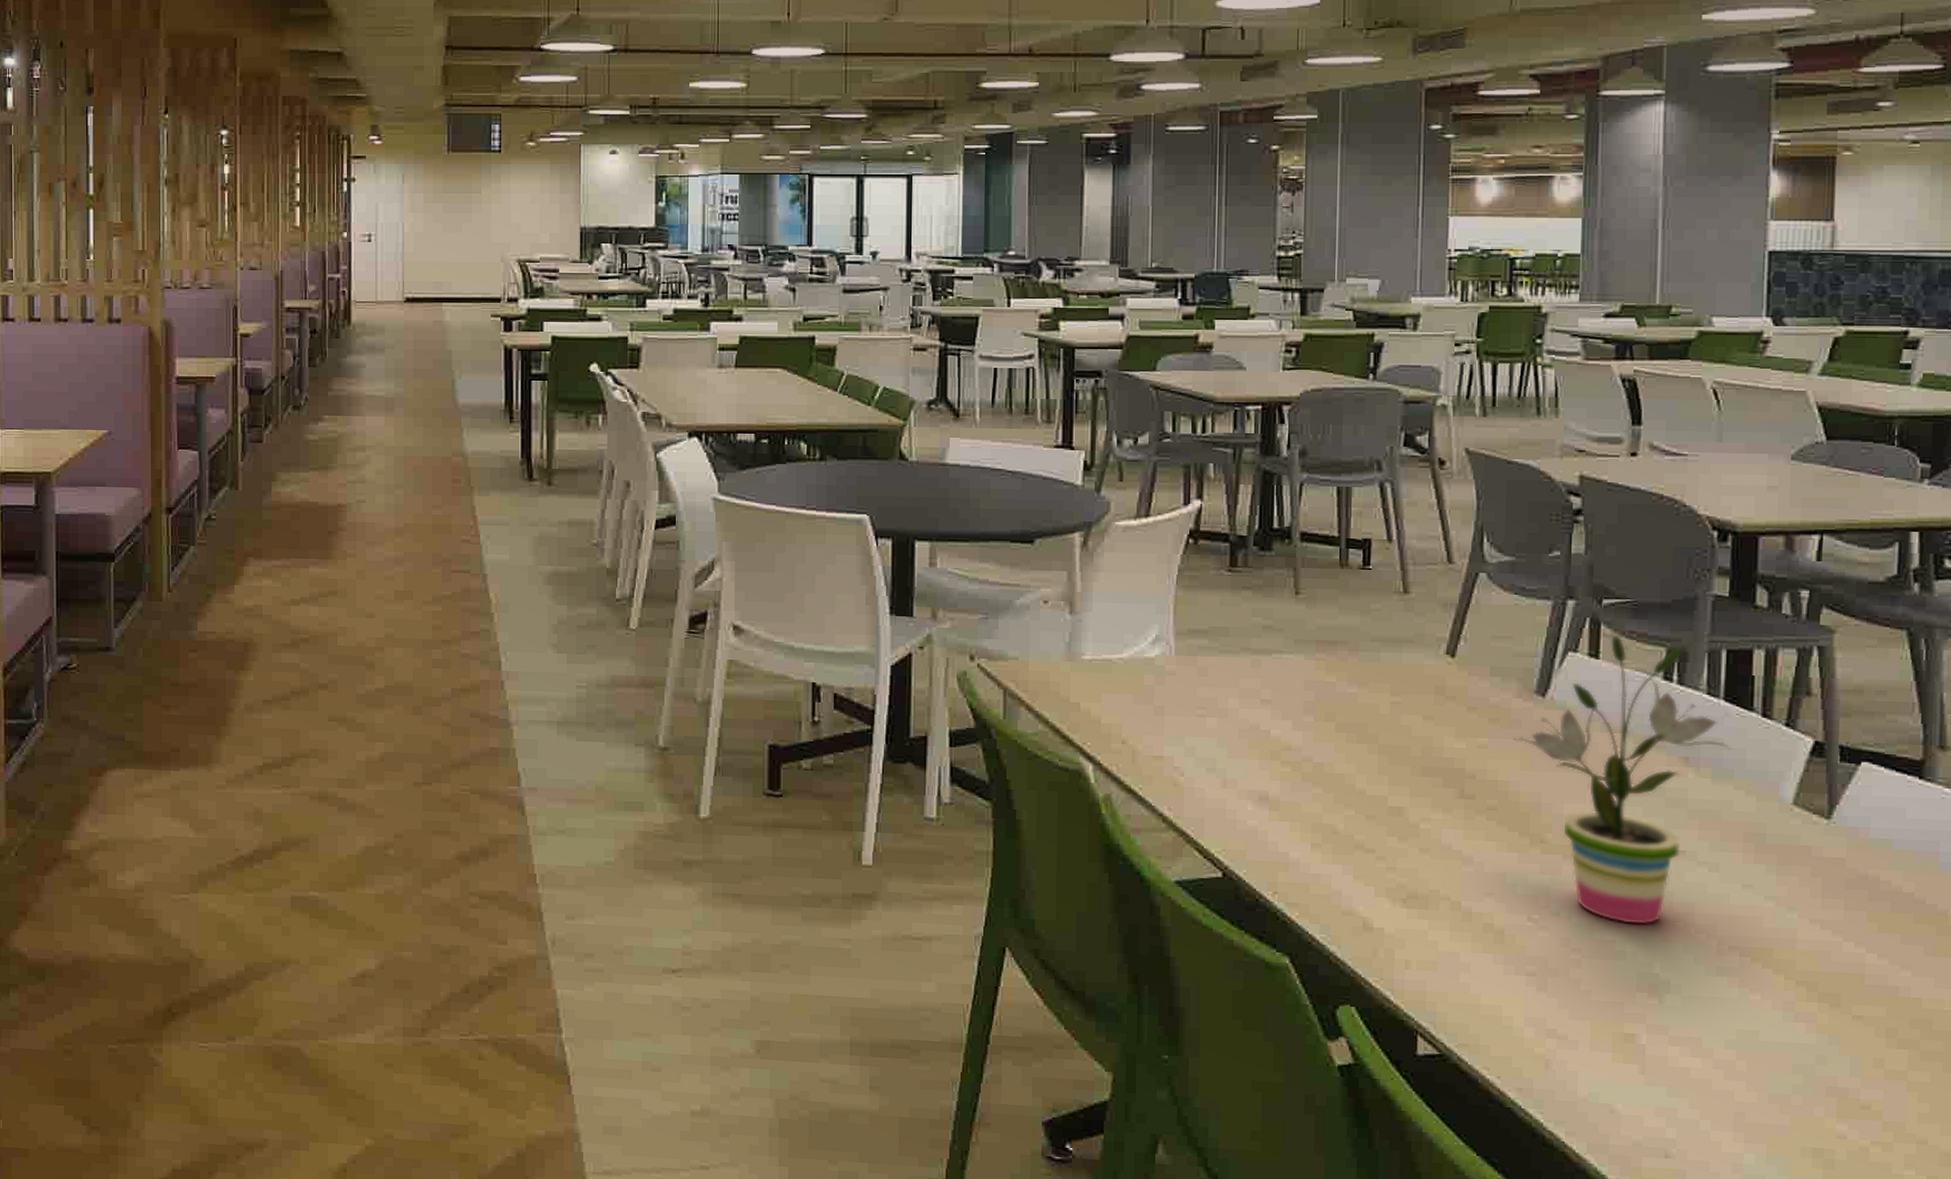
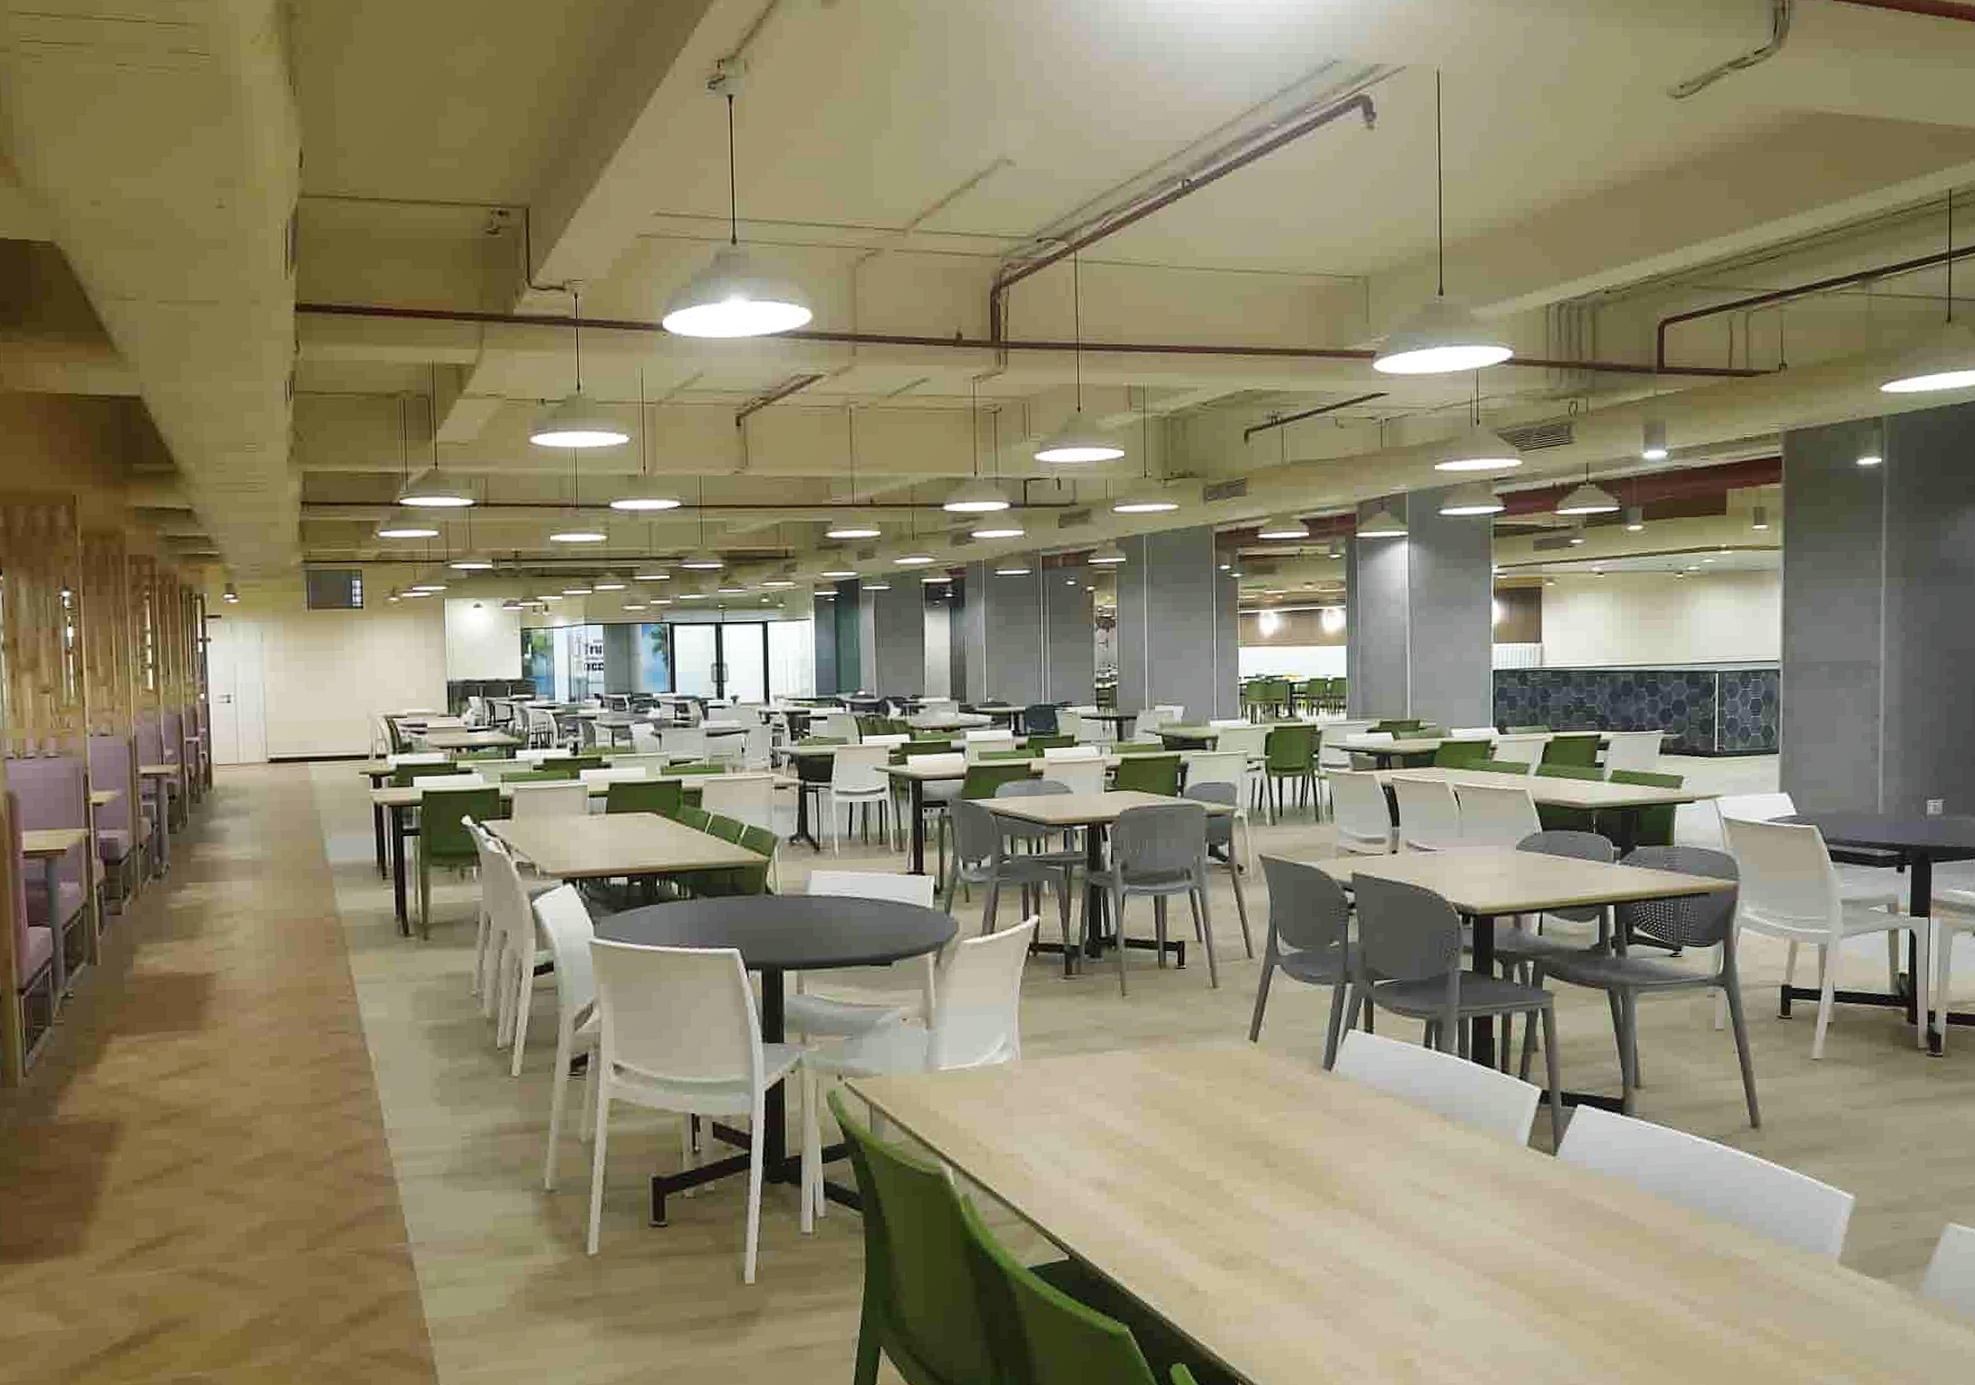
potted plant: present [1513,635,1732,925] -> none [1307,1012,1479,1264]

